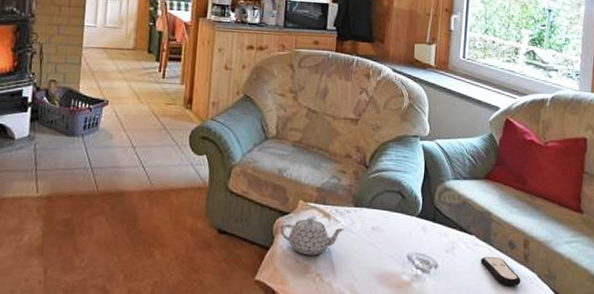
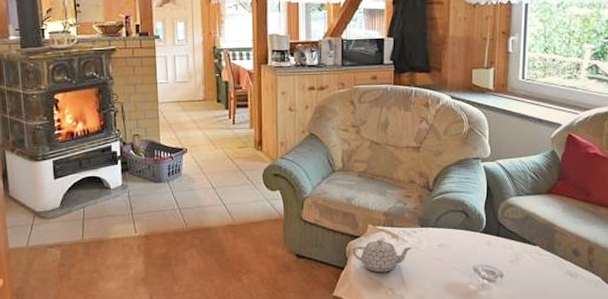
remote control: present [481,256,521,285] -> none [545,264,586,289]

